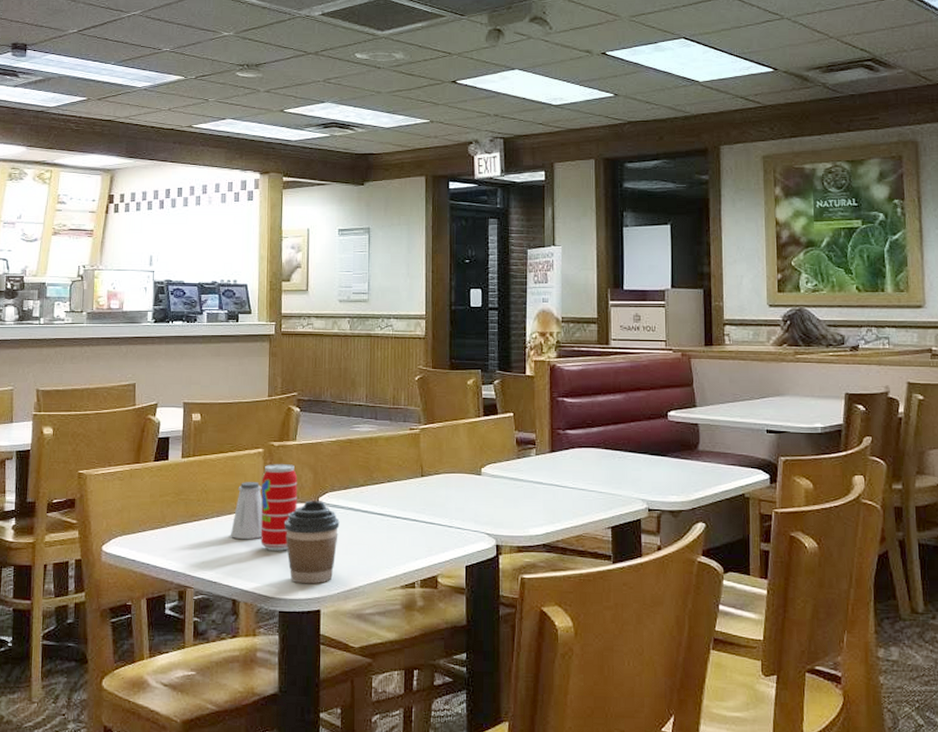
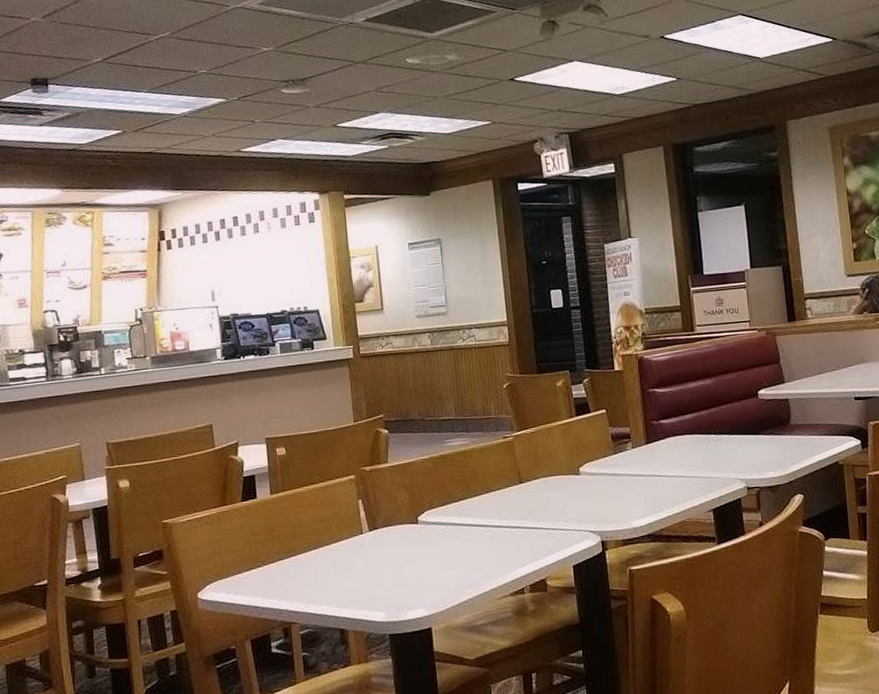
saltshaker: present [230,482,263,539] -> none [330,509,363,569]
beverage can: present [260,464,298,551] -> none [357,487,396,576]
coffee cup: present [285,500,340,584] -> none [385,520,442,605]

